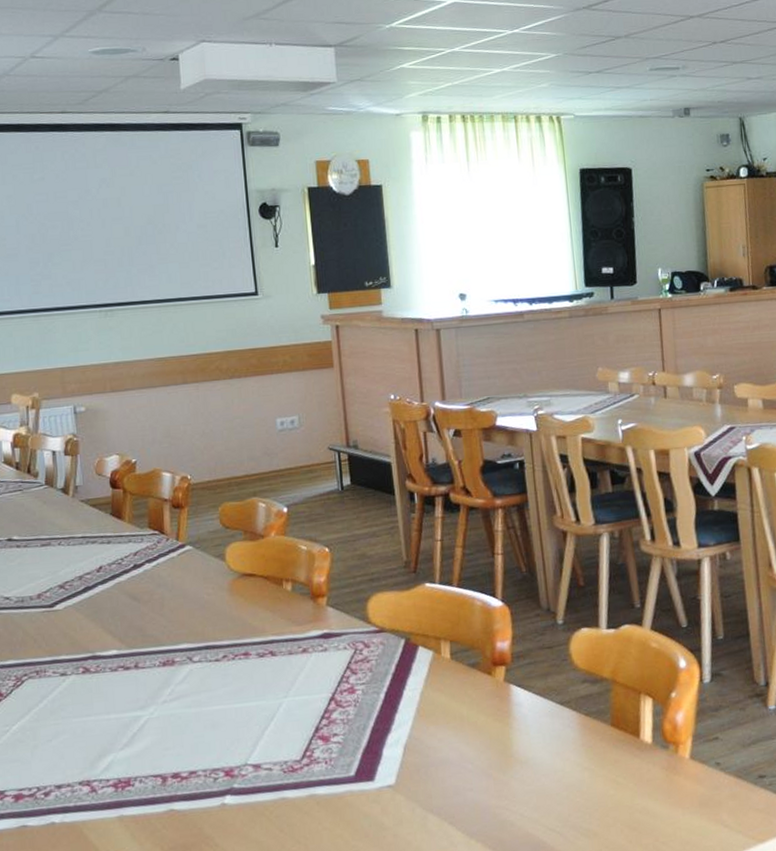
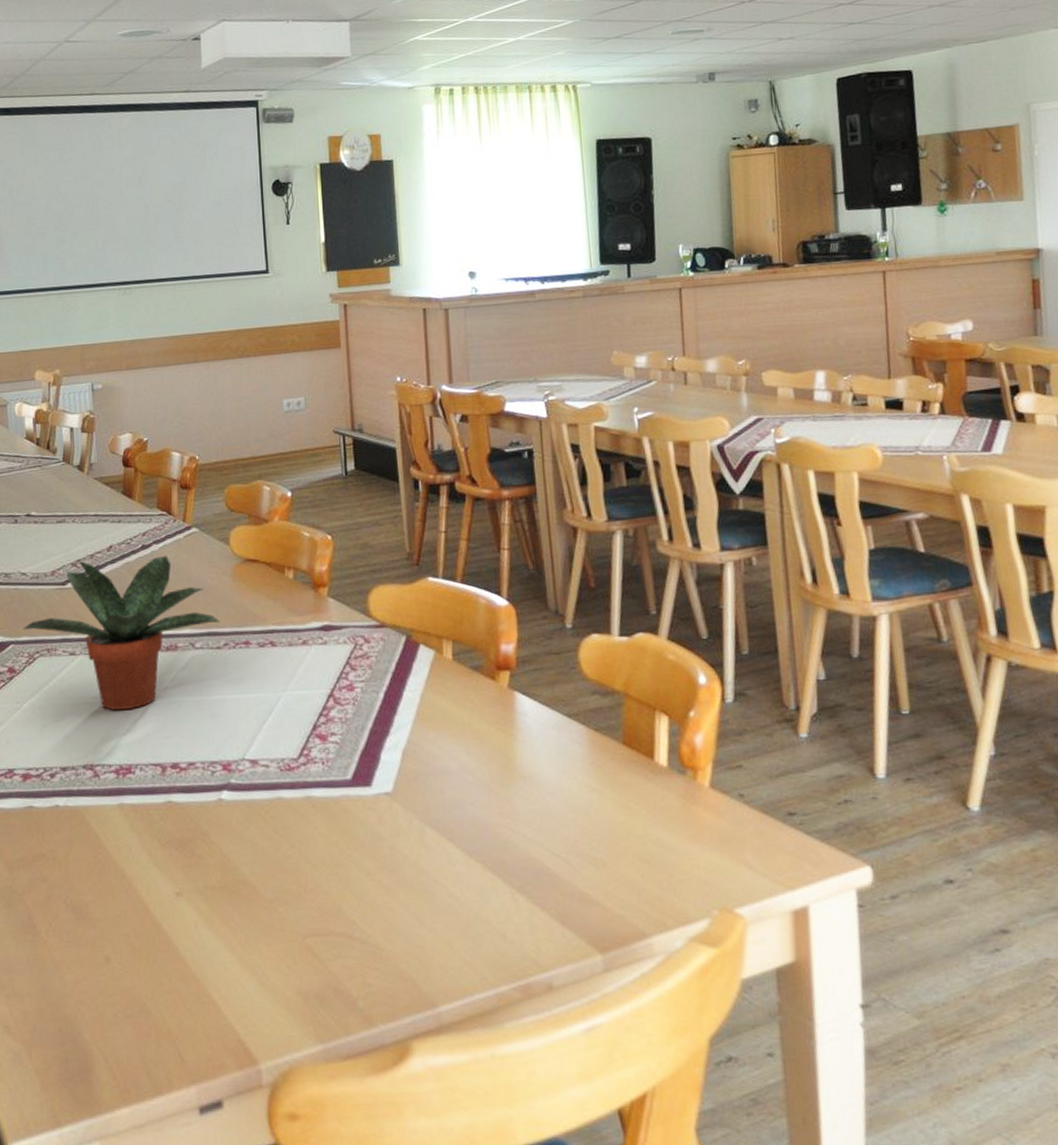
potted plant: none [8,574,218,727] -> present [23,556,220,710]

